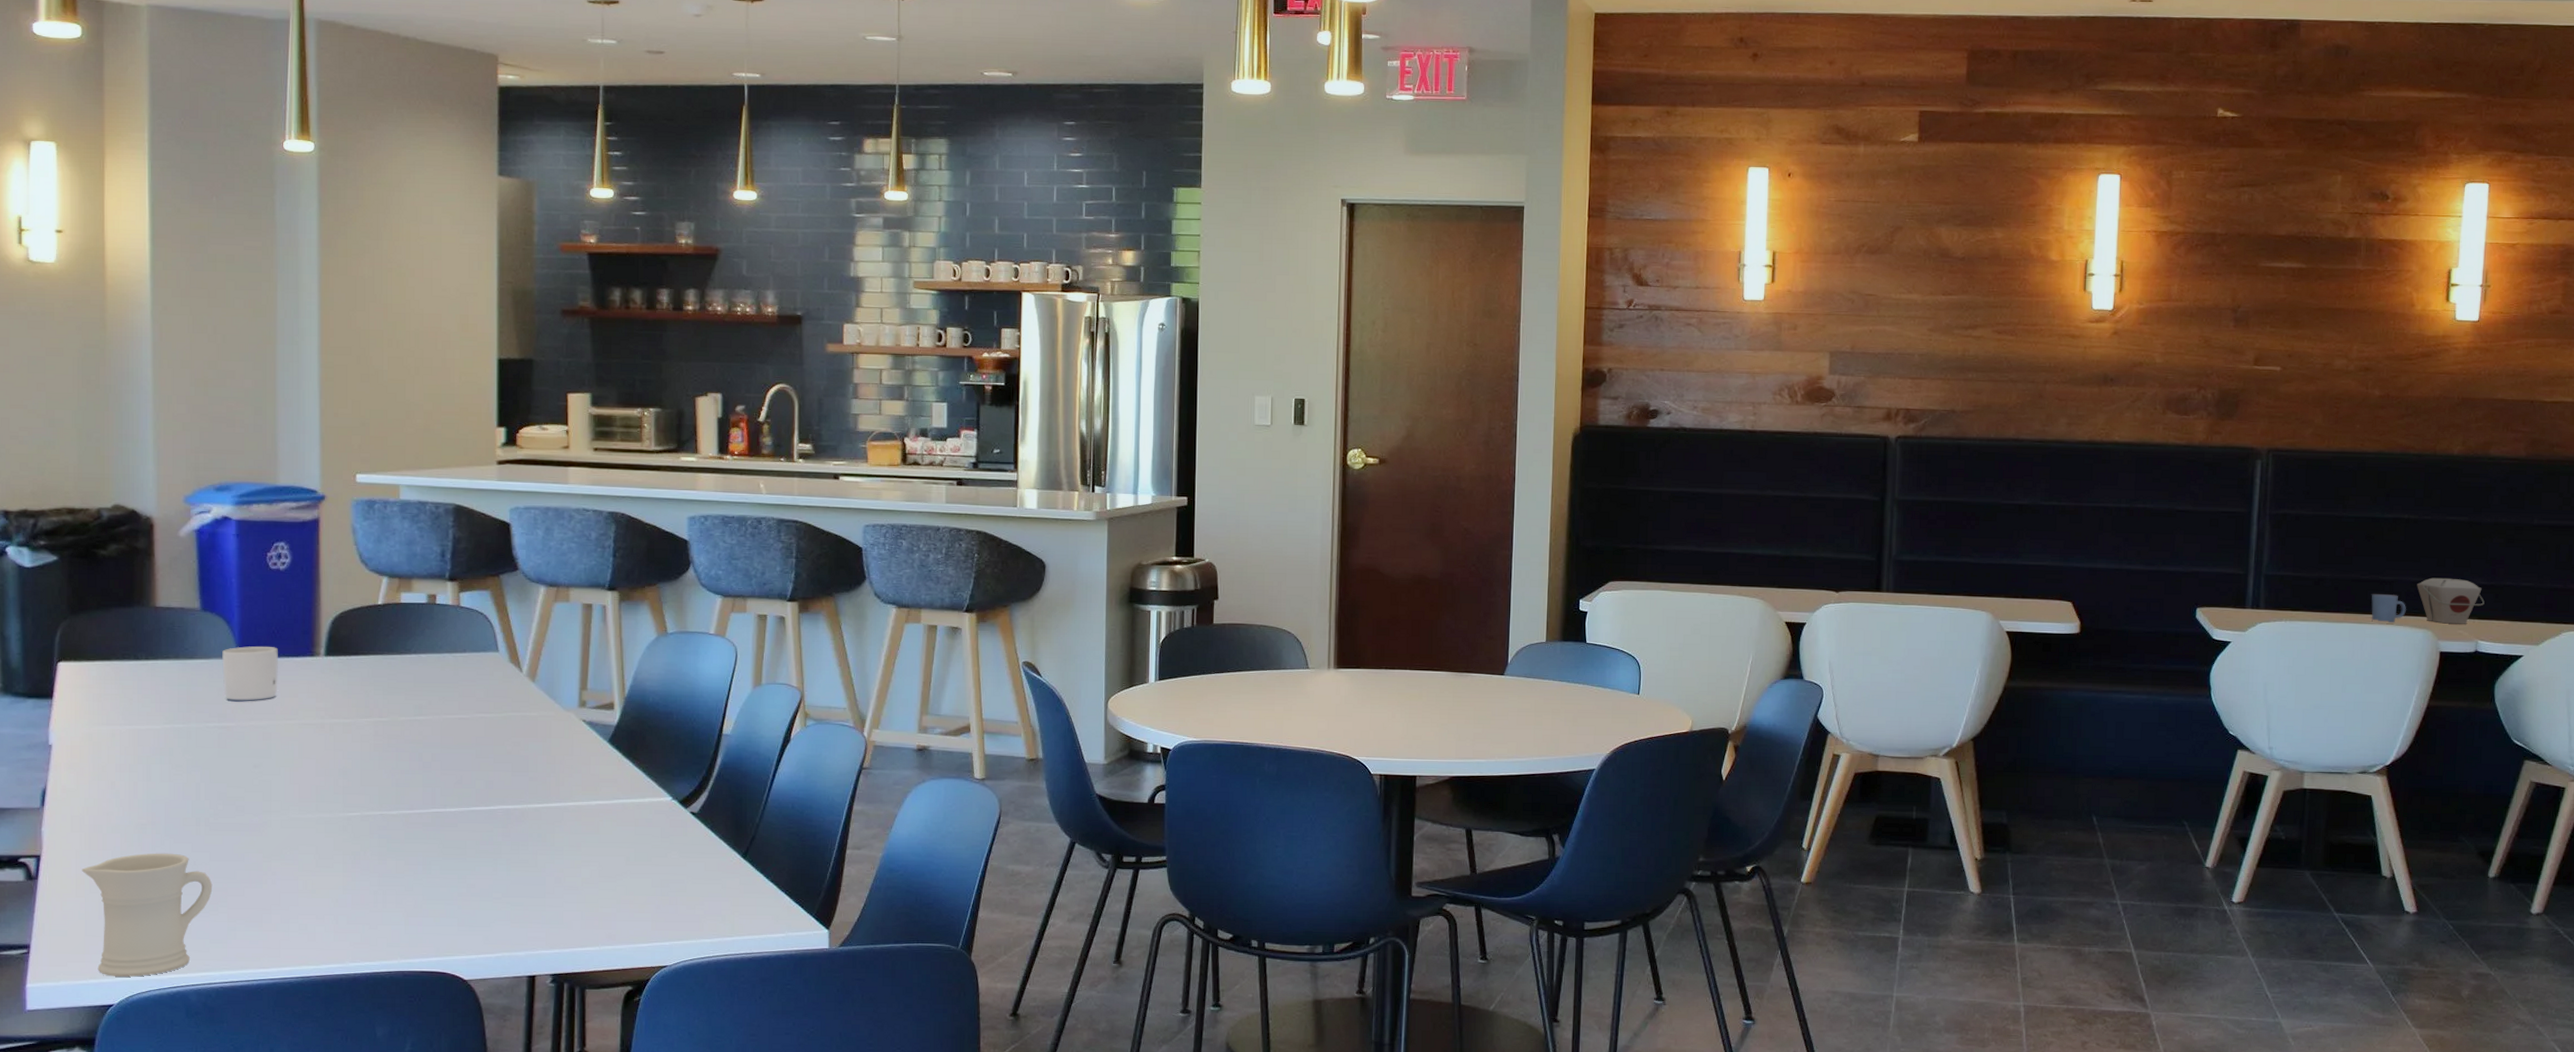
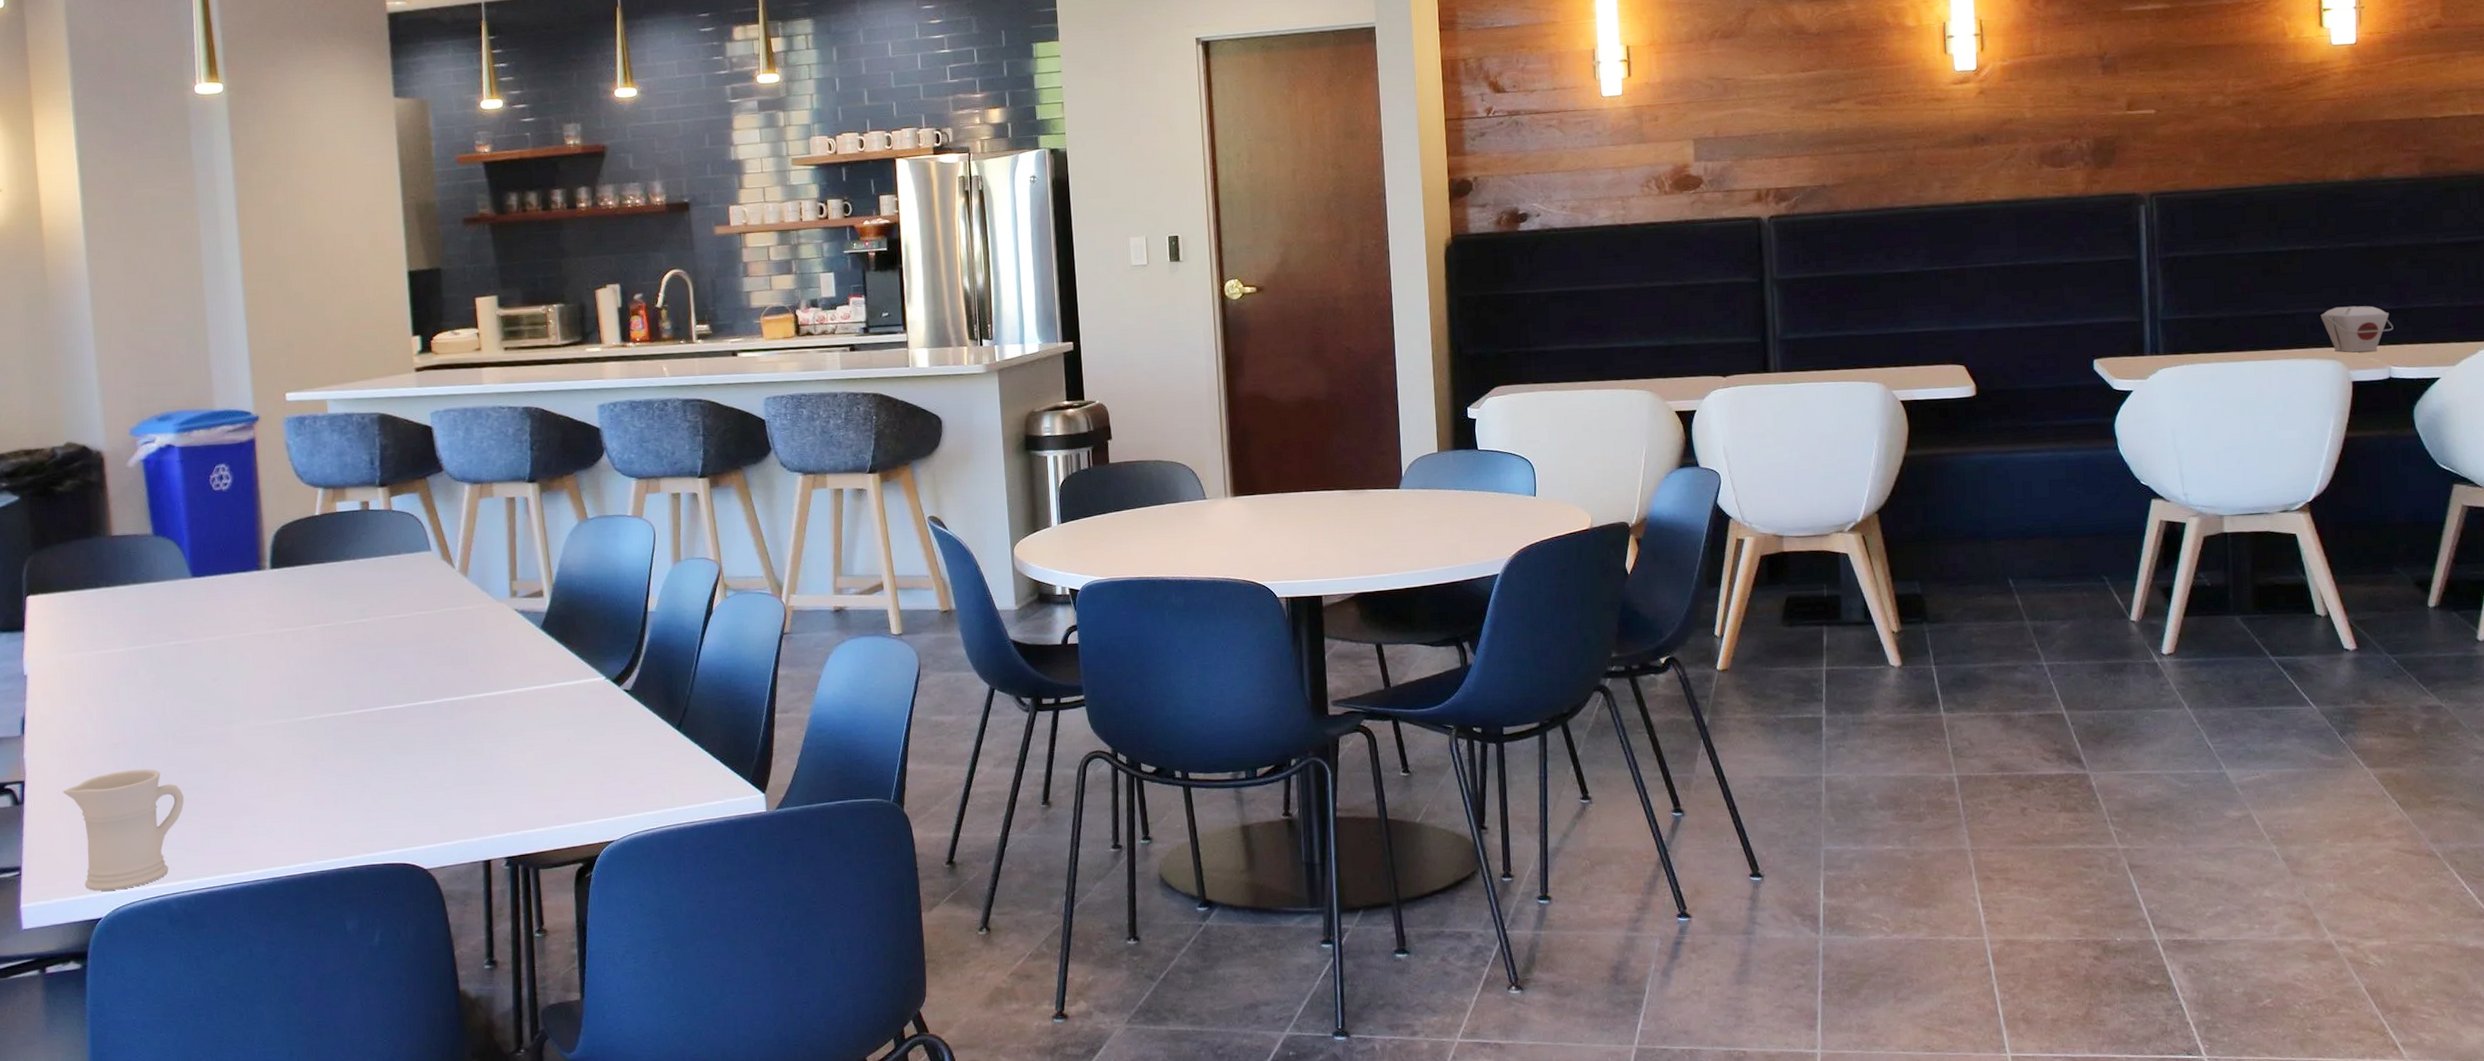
mug: present [222,646,278,702] -> none [176,564,230,620]
mug: present [2371,594,2406,625] -> none [2274,328,2312,359]

